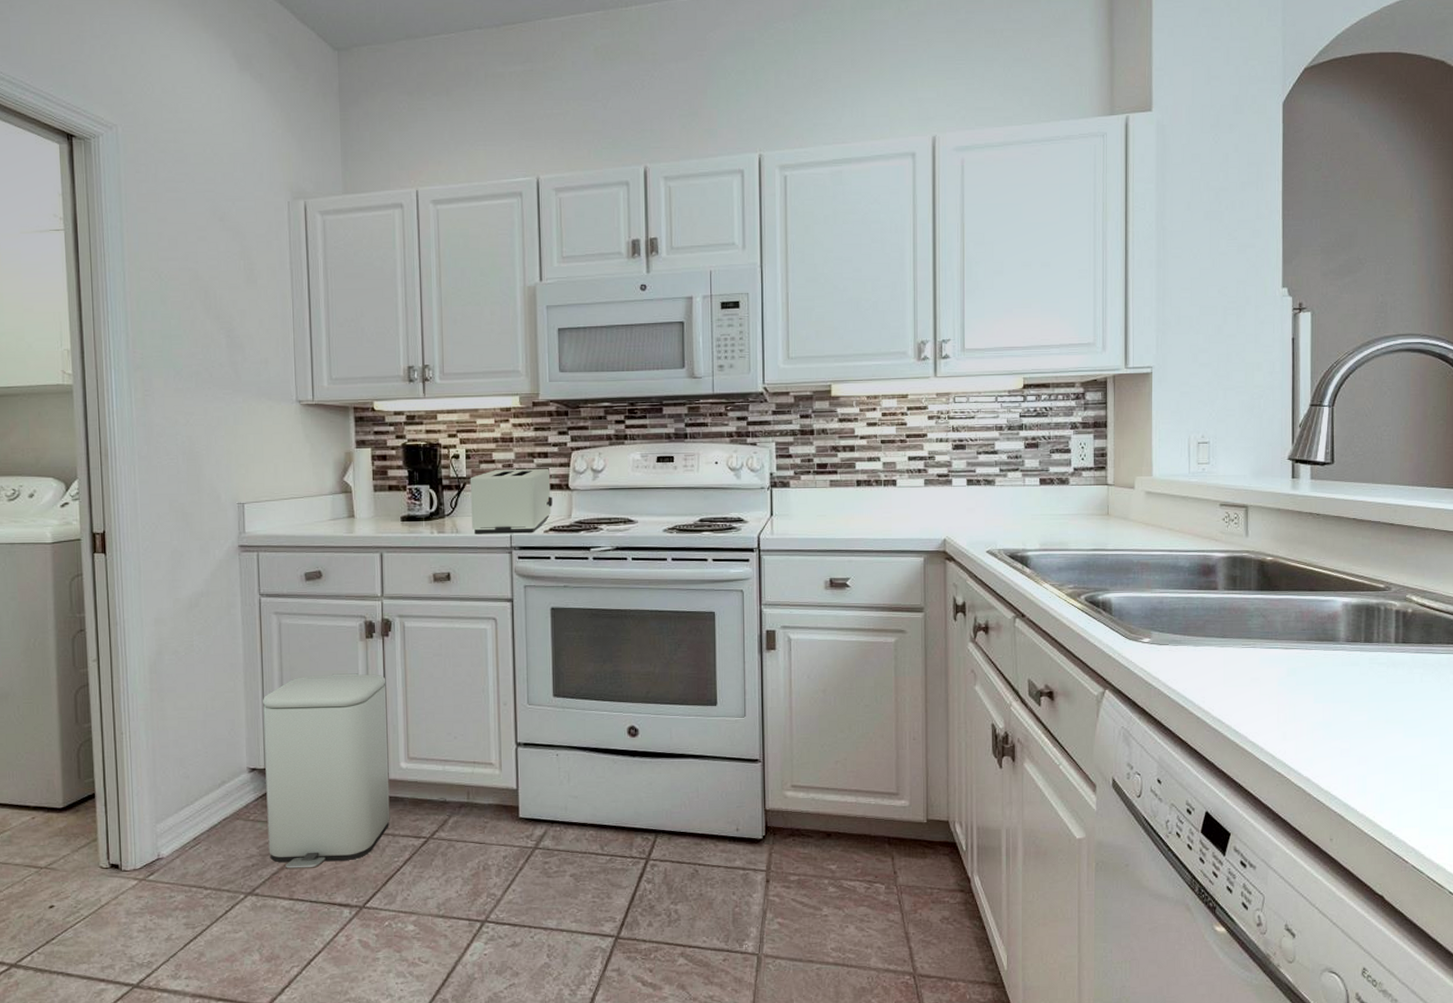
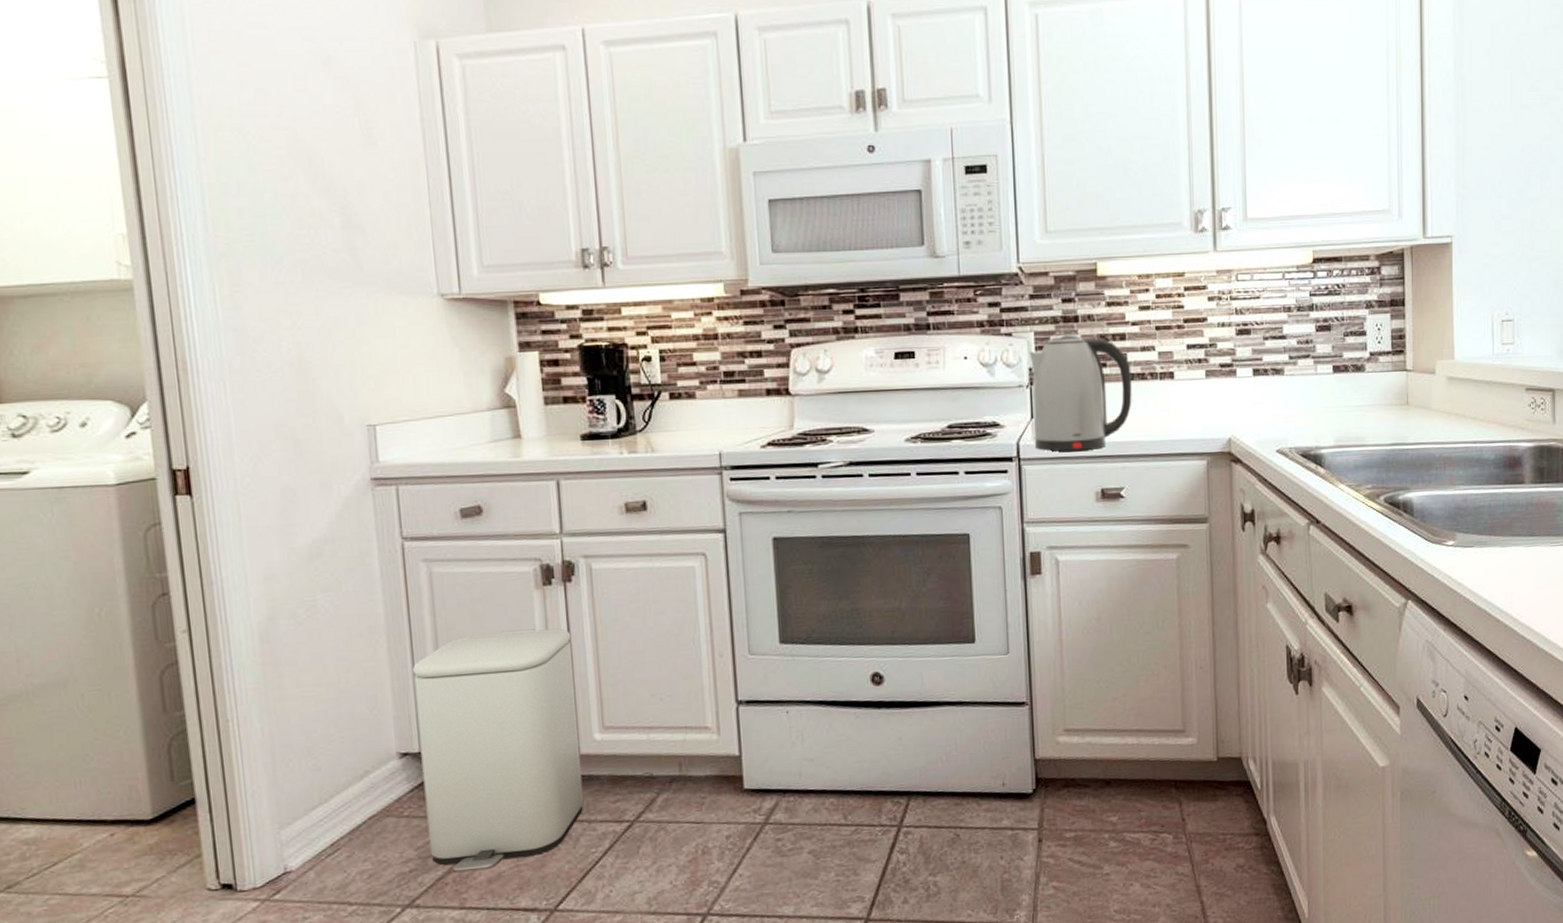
toaster: present [470,468,552,534] -> none [666,370,770,453]
kettle: none [770,446,859,545] -> present [1029,335,1132,452]

